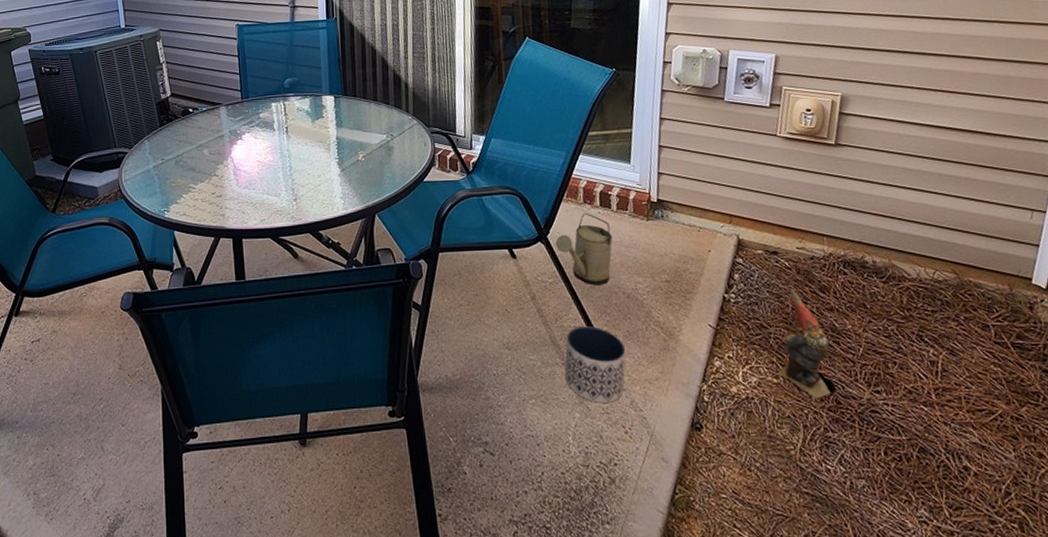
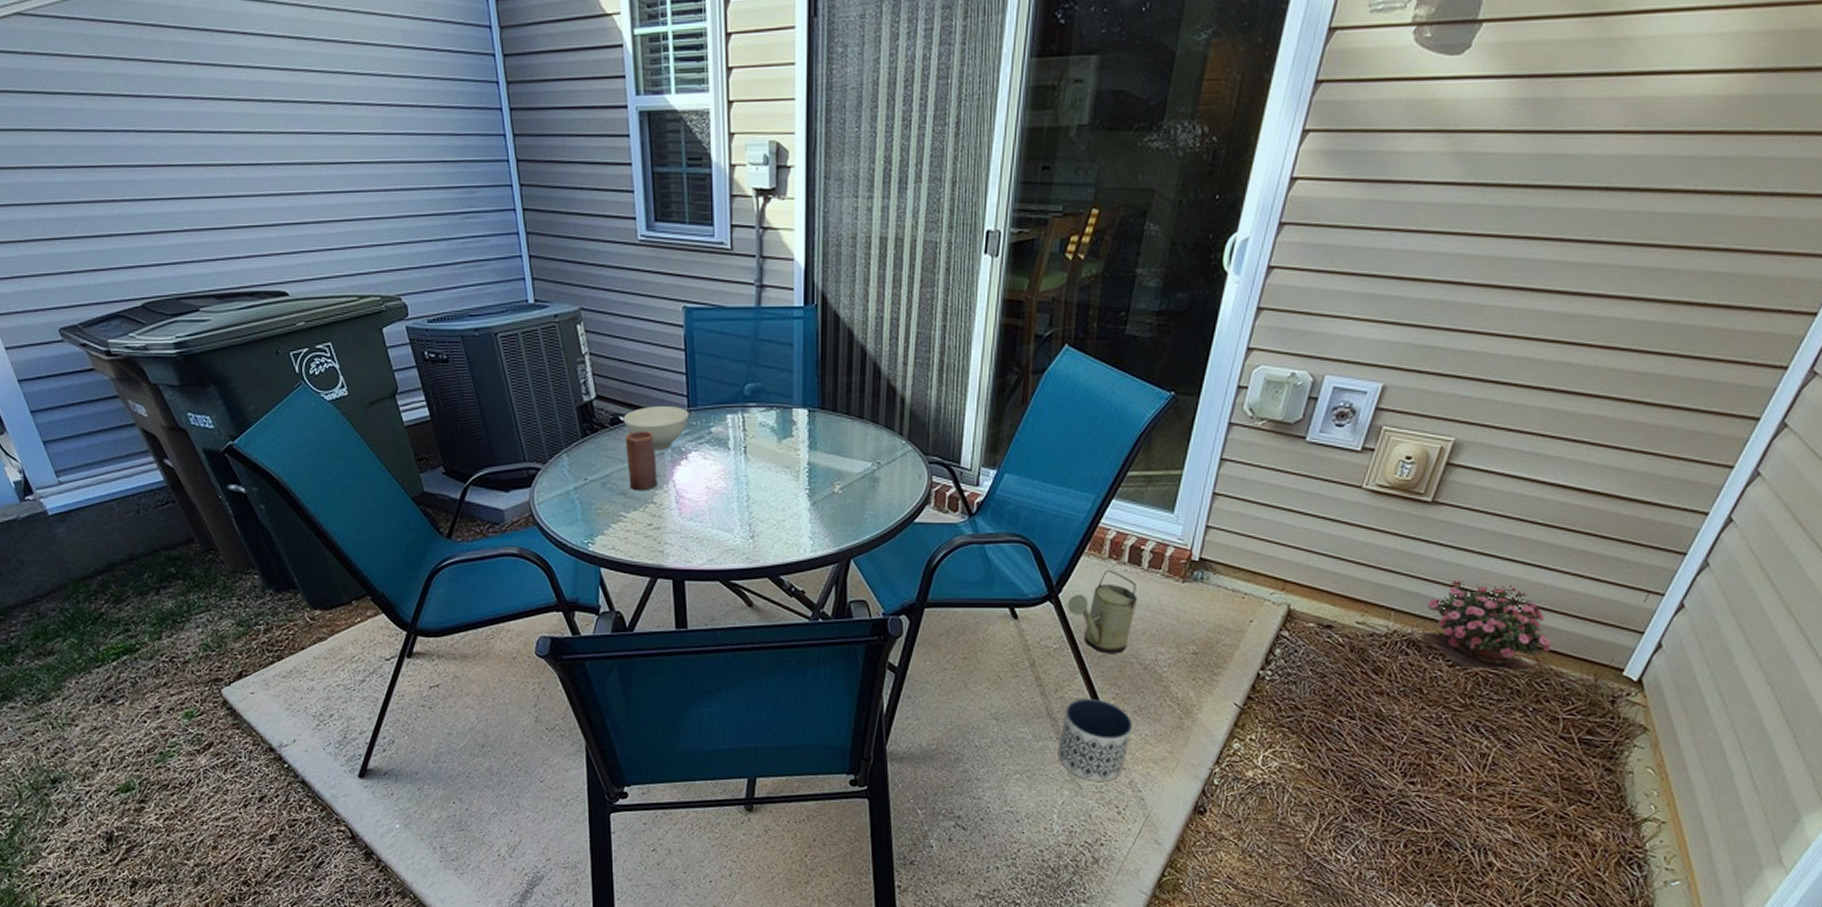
bowl: none [191,99,243,135] -> present [623,406,689,451]
candle: none [193,119,219,167] -> present [625,431,657,491]
garden gnome: present [779,288,837,399] -> none [1305,667,1371,787]
potted flower: none [852,208,965,284] -> present [1420,581,1552,670]

